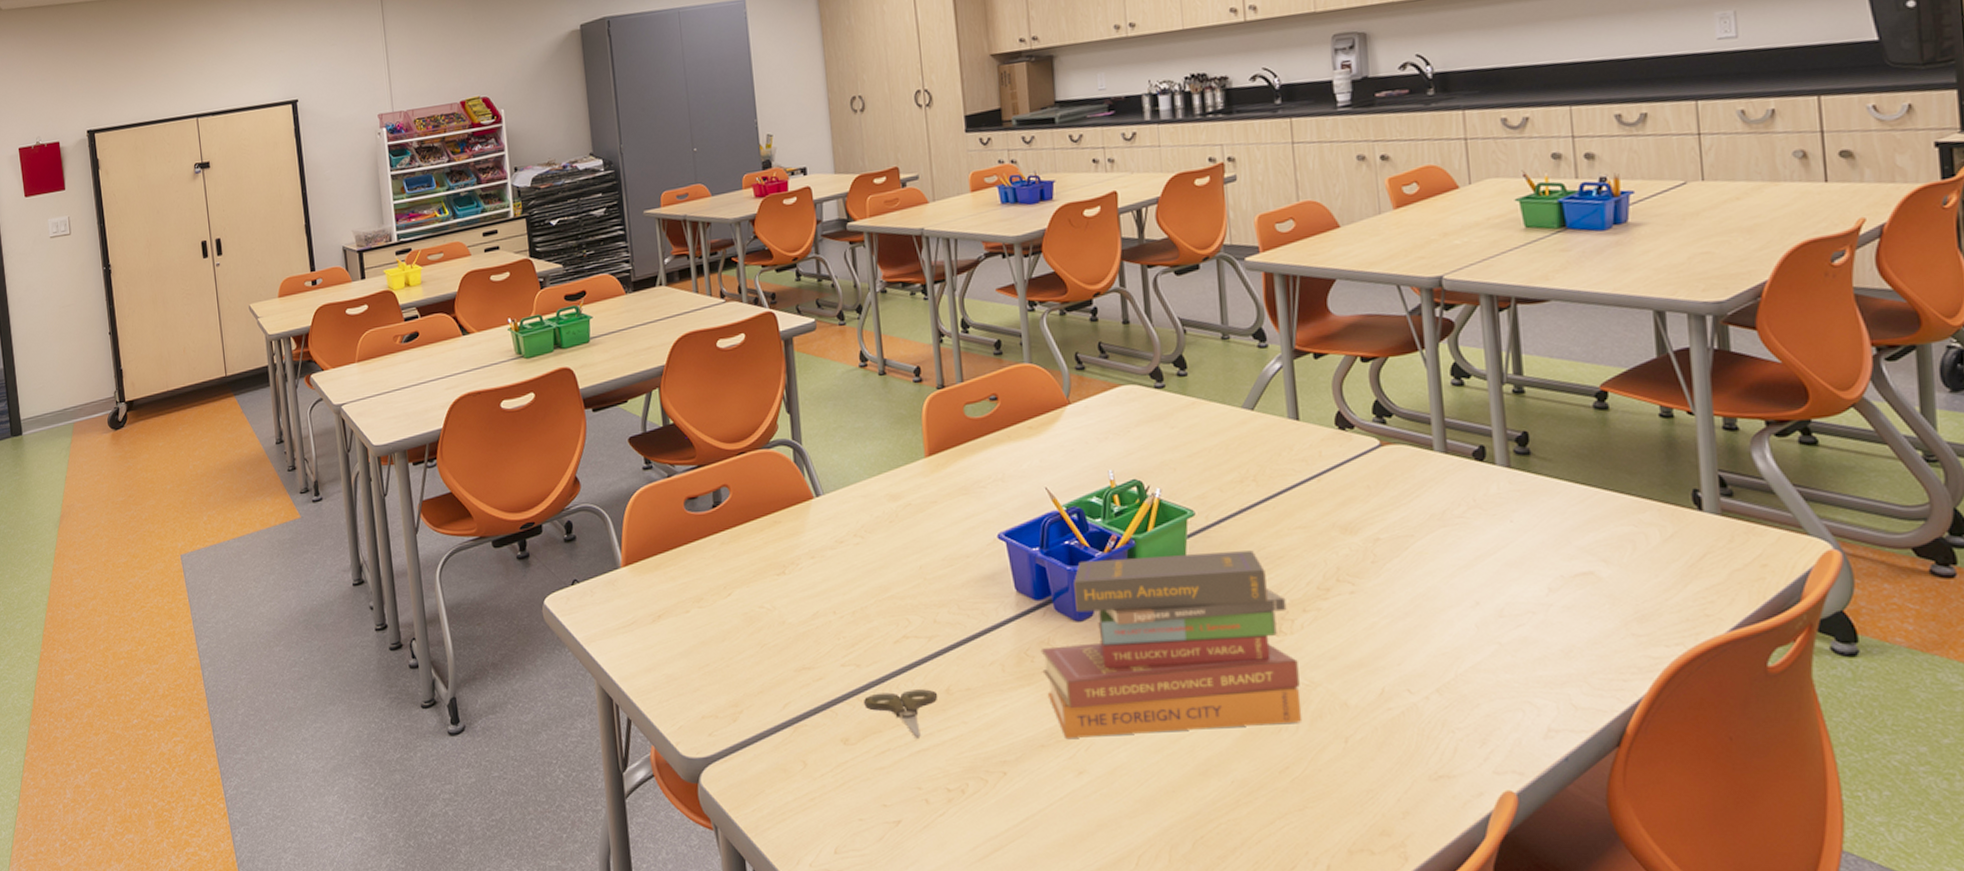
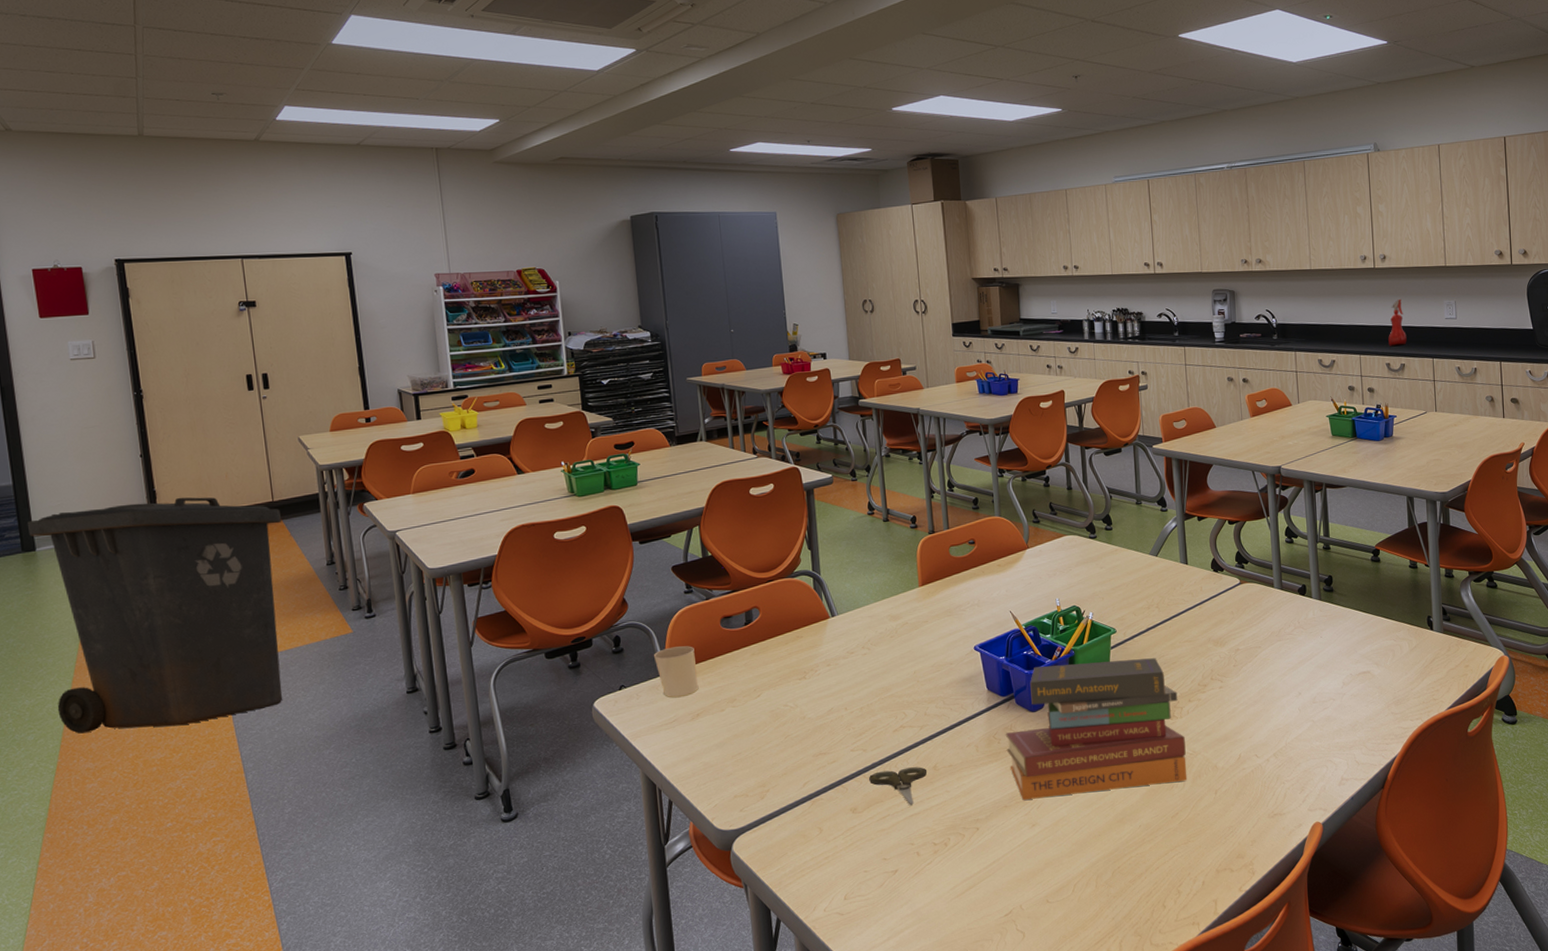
recycling bin: none [15,374,235,623] -> present [27,497,282,734]
cup: none [608,533,660,596] -> present [653,646,699,698]
spray bottle: none [1618,16,1650,90] -> present [1388,298,1407,347]

